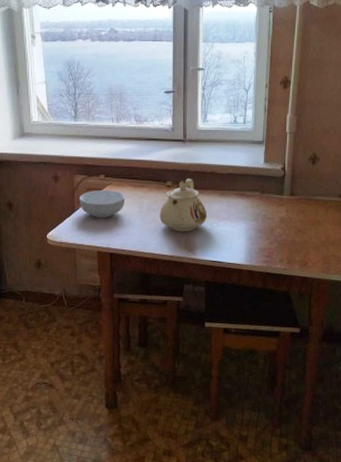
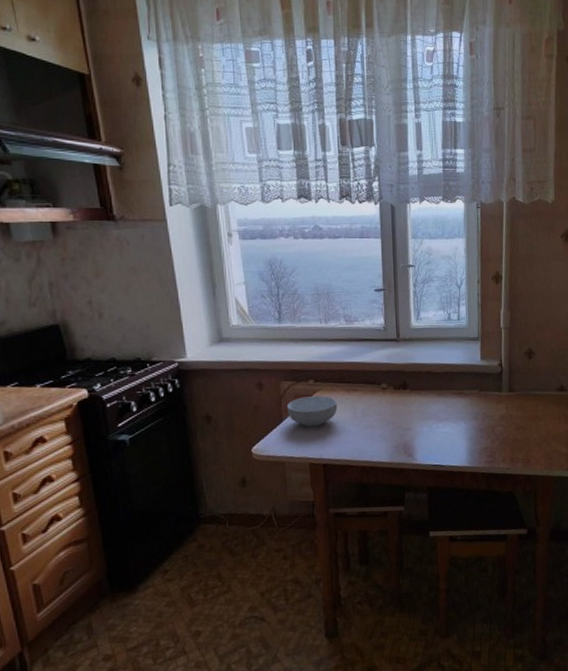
teapot: present [159,178,207,232] -> none [375,379,425,436]

